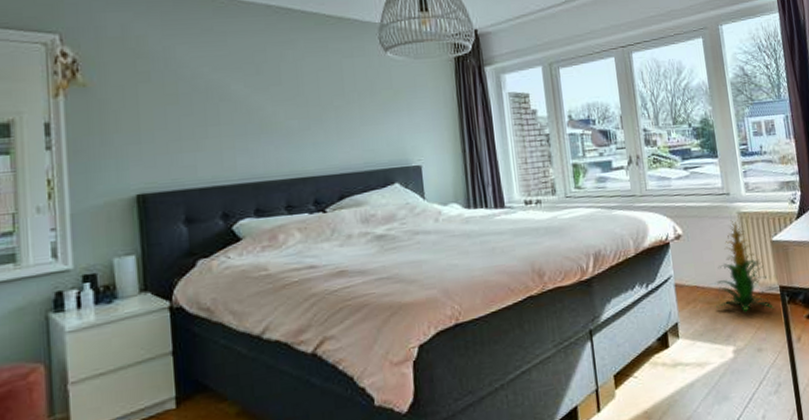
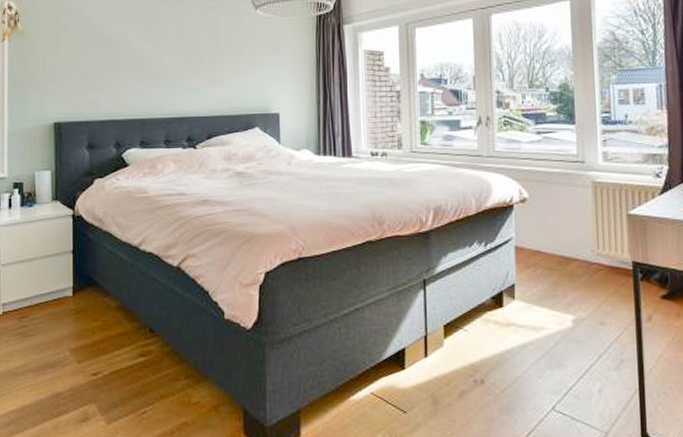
indoor plant: present [716,219,775,312] -> none [558,188,625,285]

